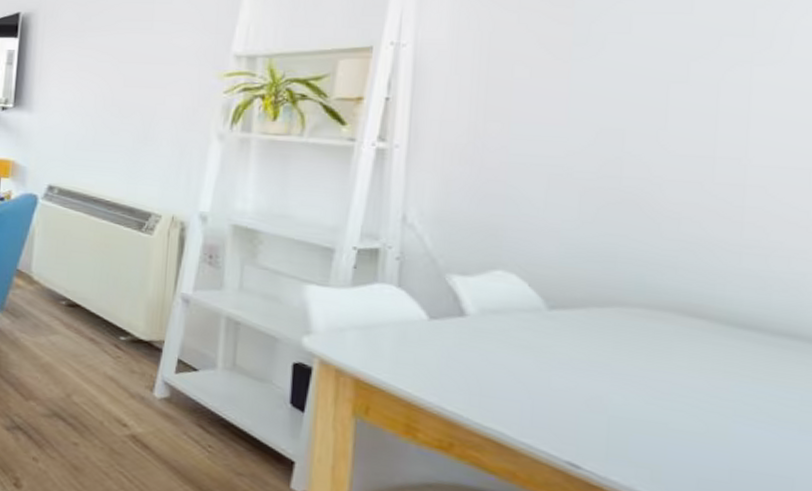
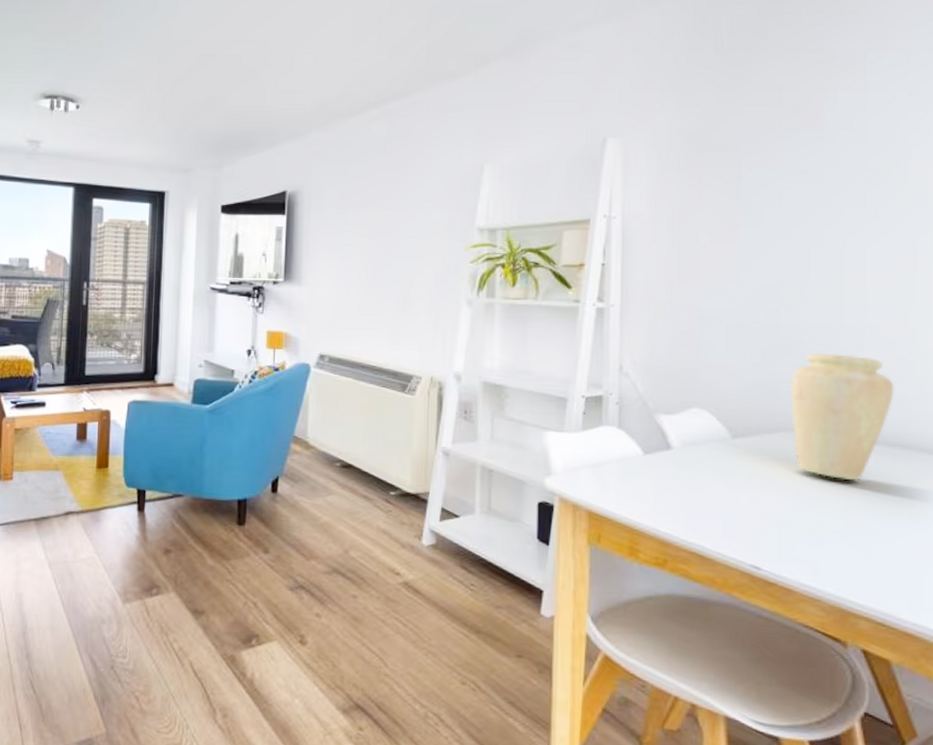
vase: none [632,214,787,374] -> present [790,353,894,481]

